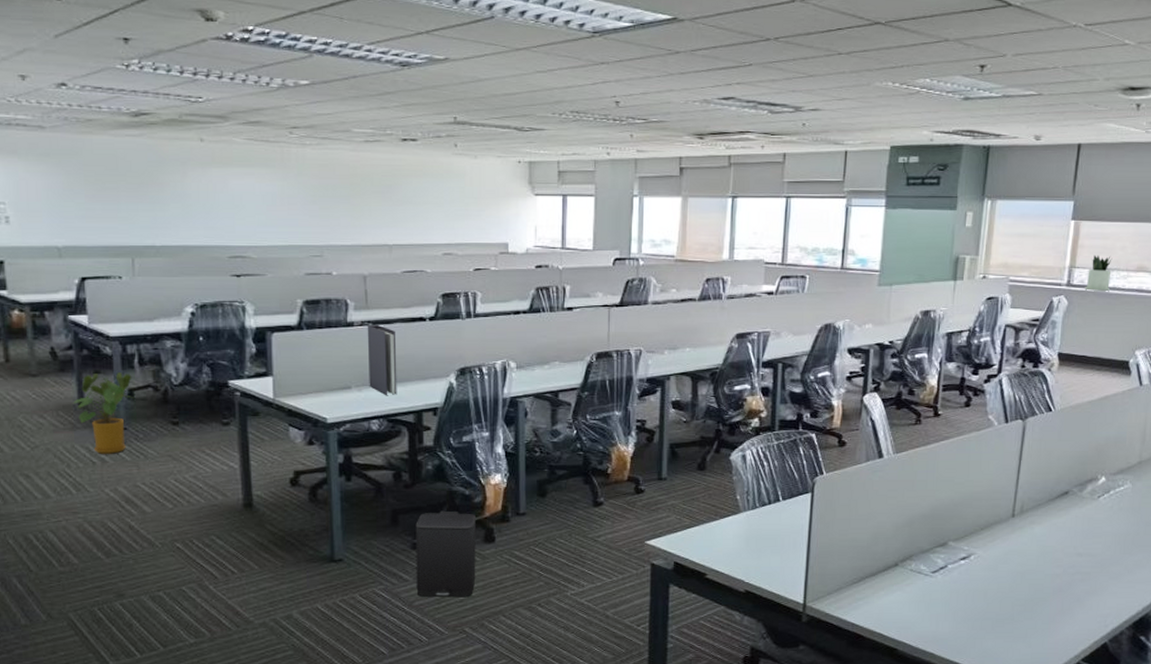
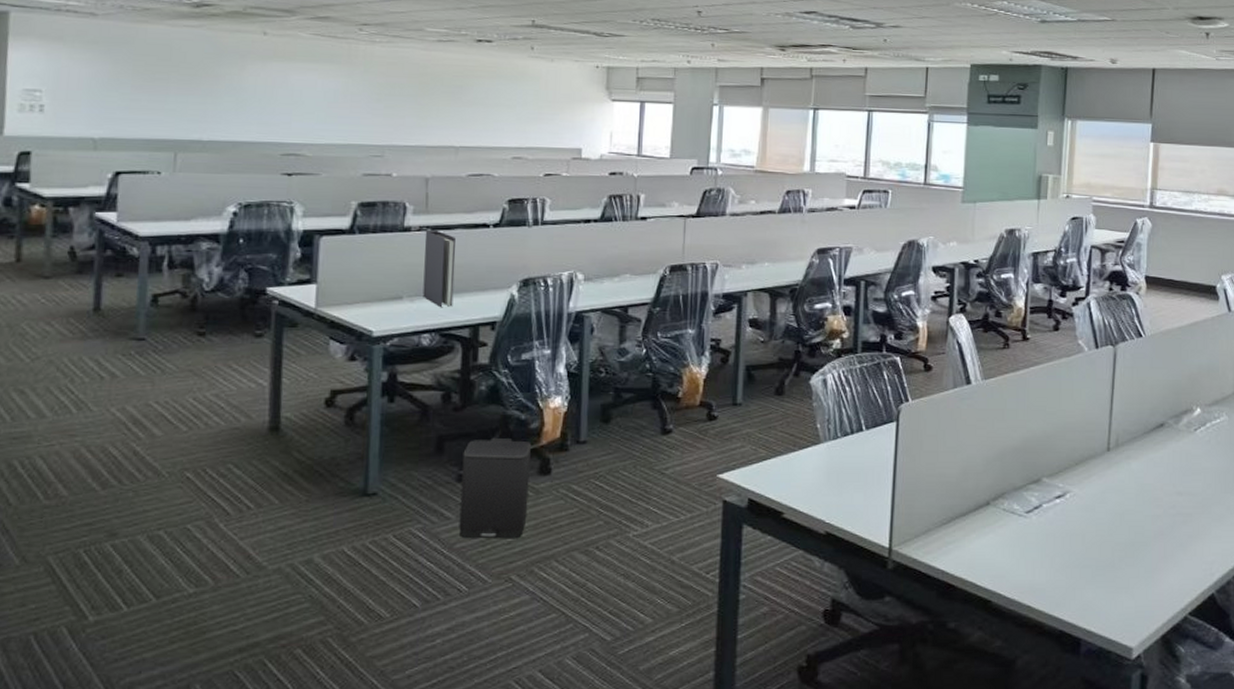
house plant: present [73,372,133,454] -> none [87,276,159,368]
planter: present [1084,255,1112,292] -> none [1167,177,1193,215]

